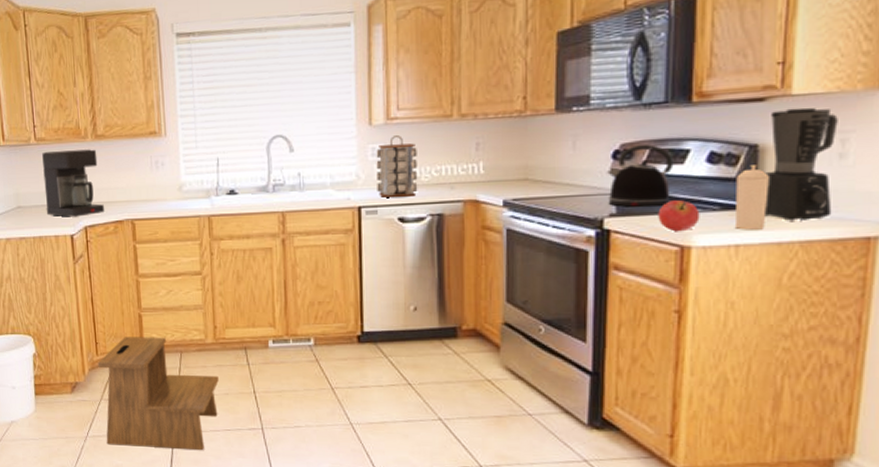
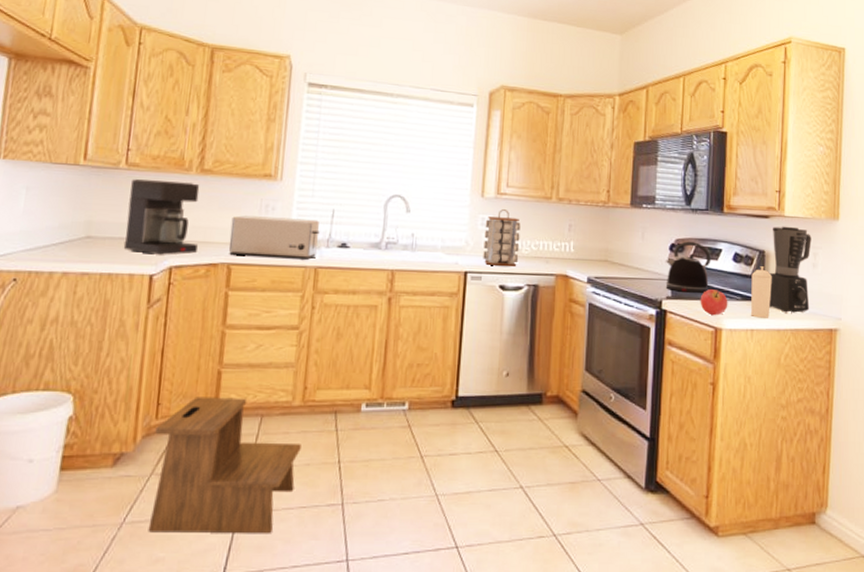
toaster: none [128,170,208,212] -> present [228,215,320,261]

